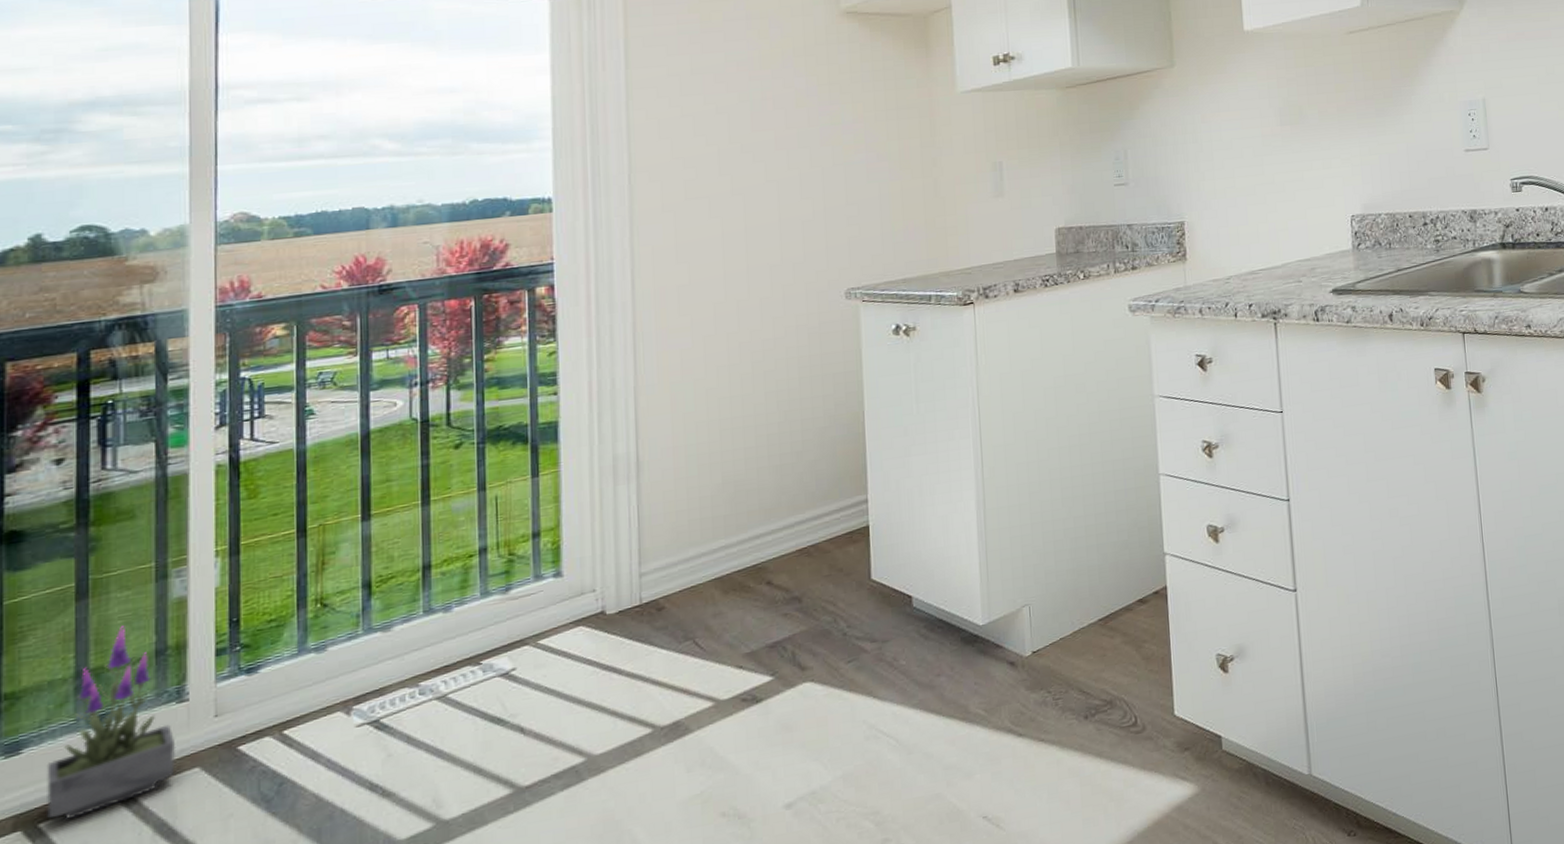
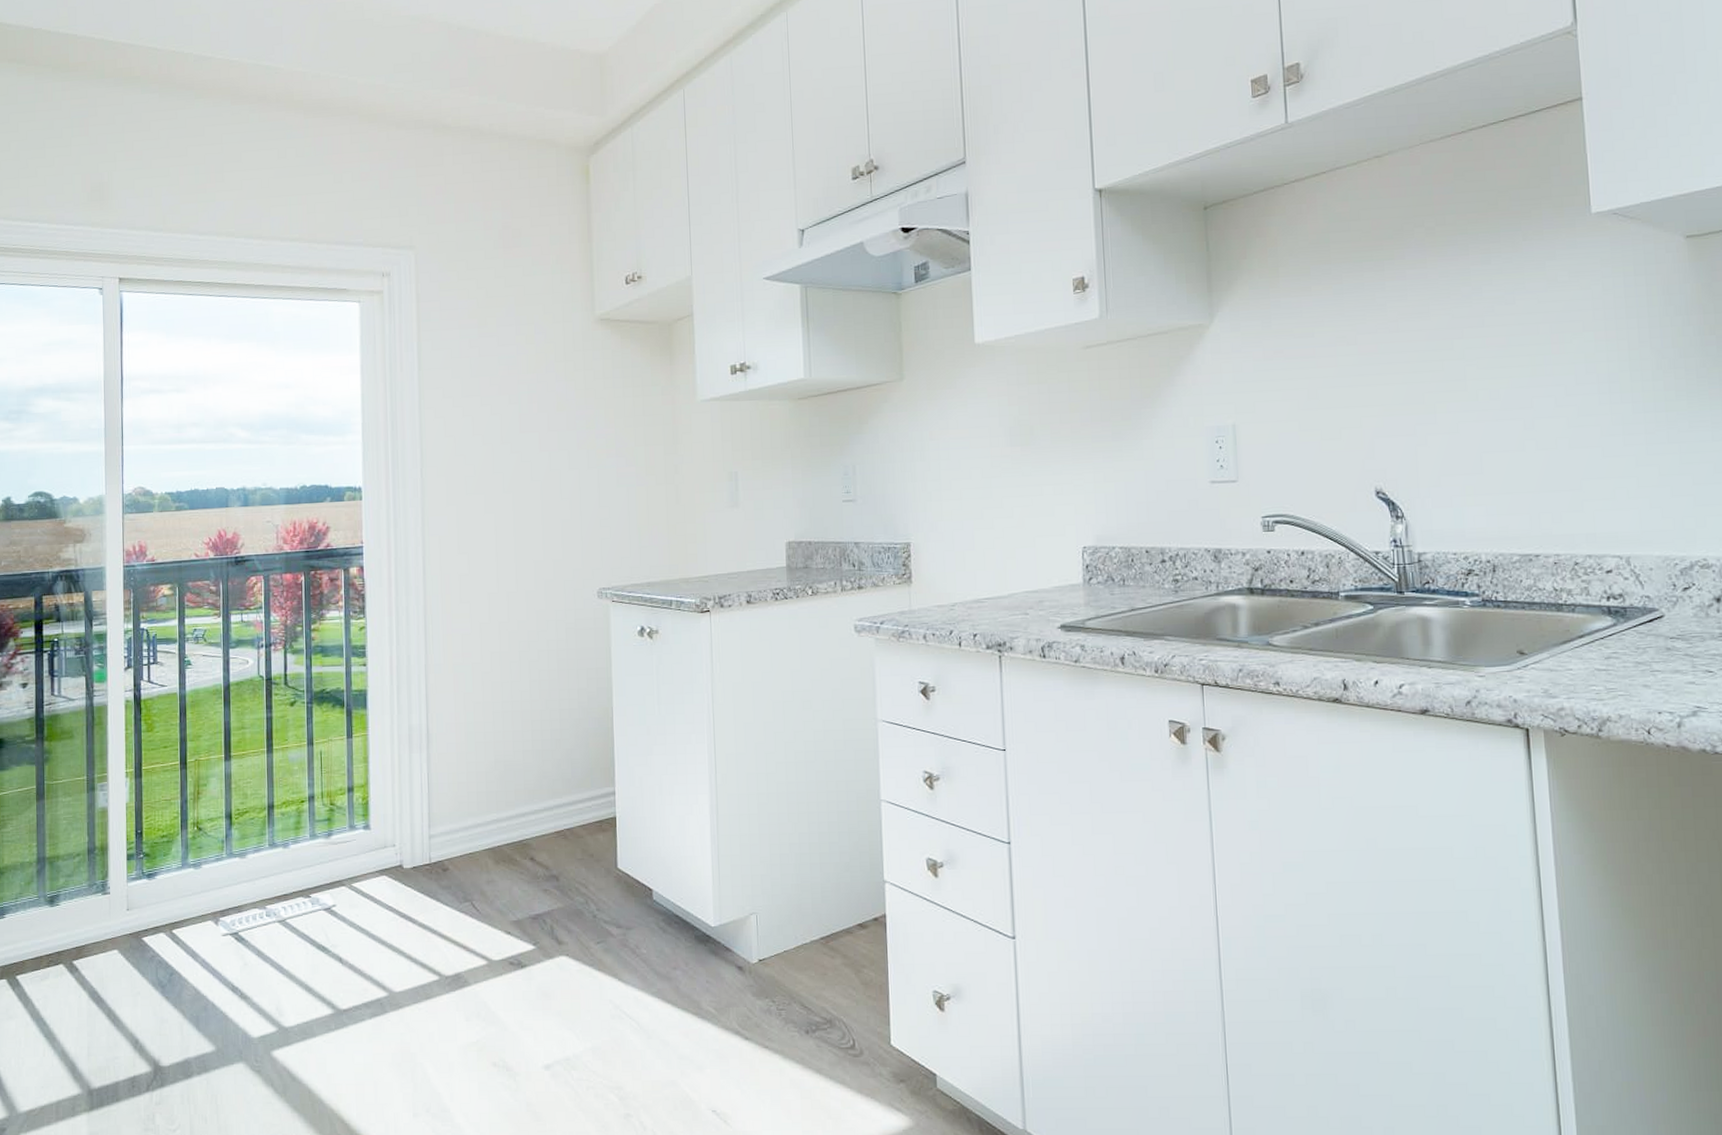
potted plant: present [47,625,176,819] -> none [20,824,102,975]

